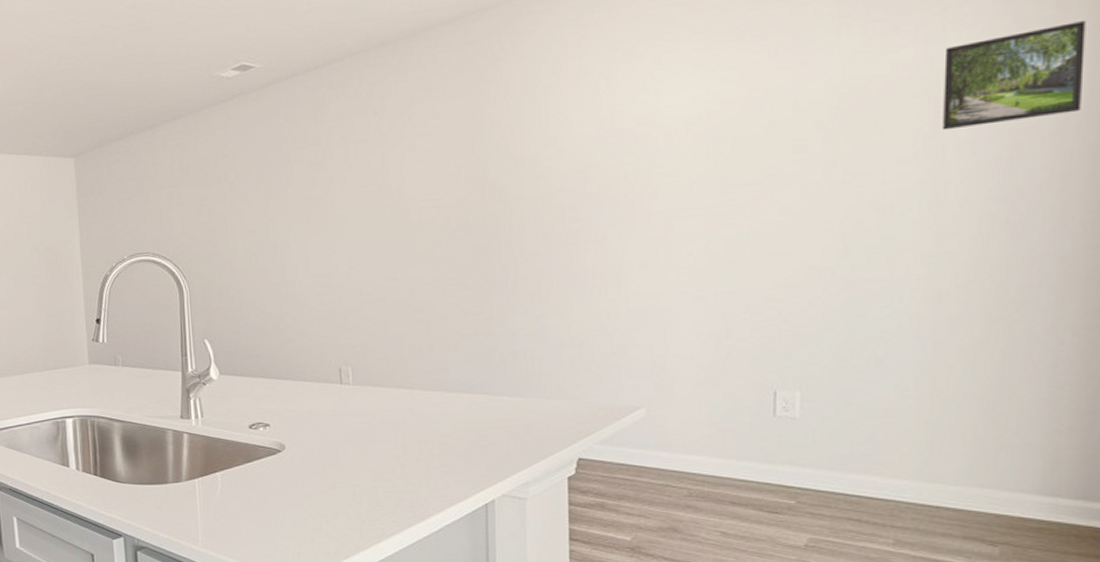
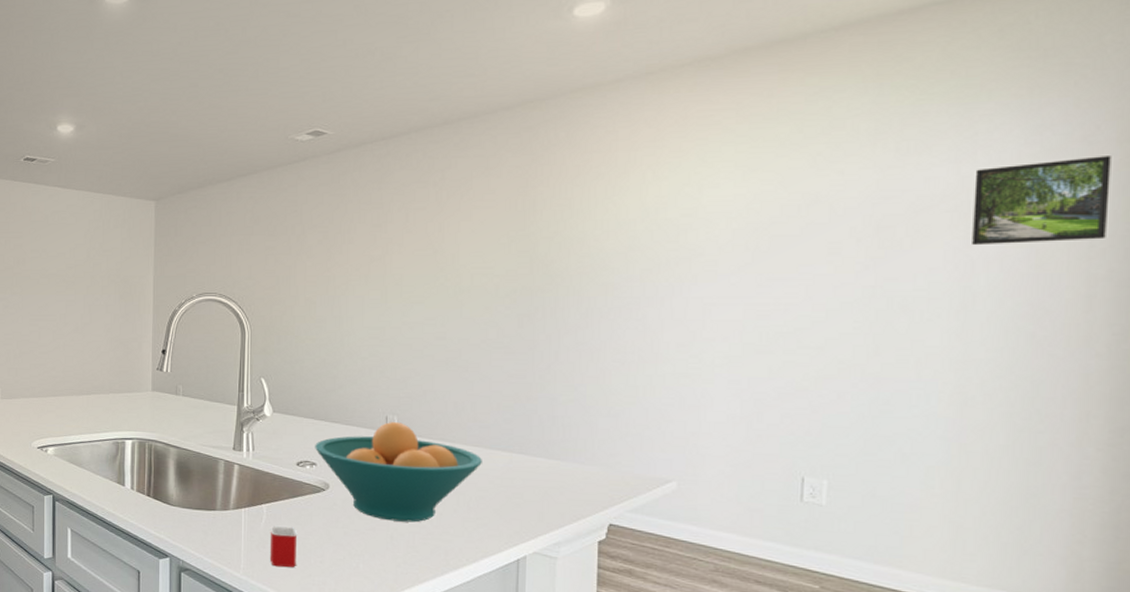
mug: none [226,493,256,536] -> present [269,526,298,568]
fruit bowl: none [267,373,443,477] -> present [315,422,482,523]

